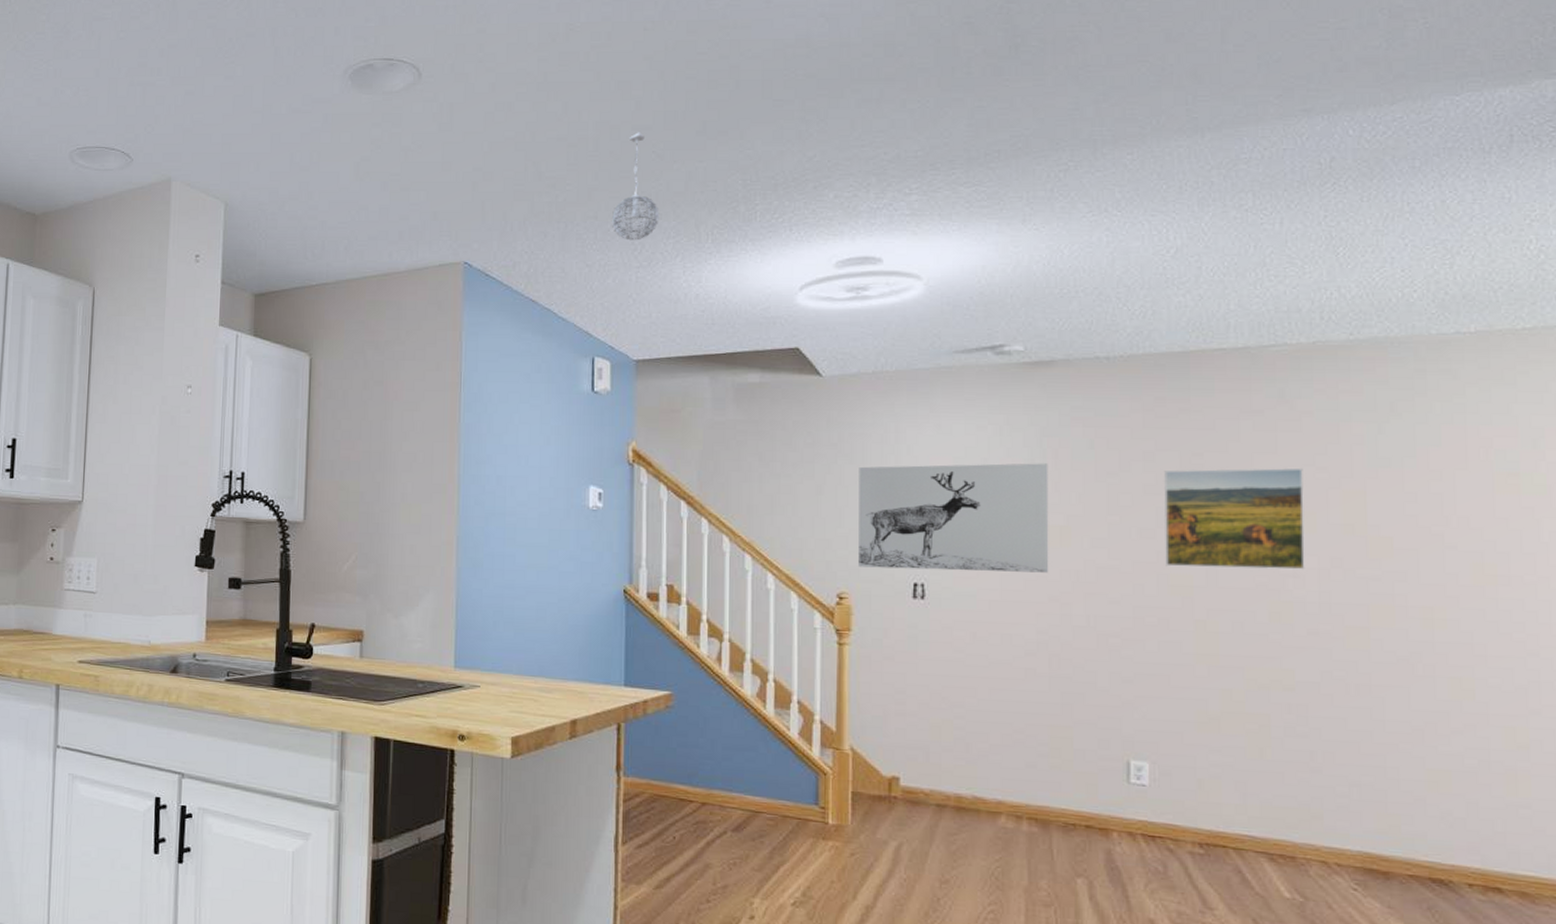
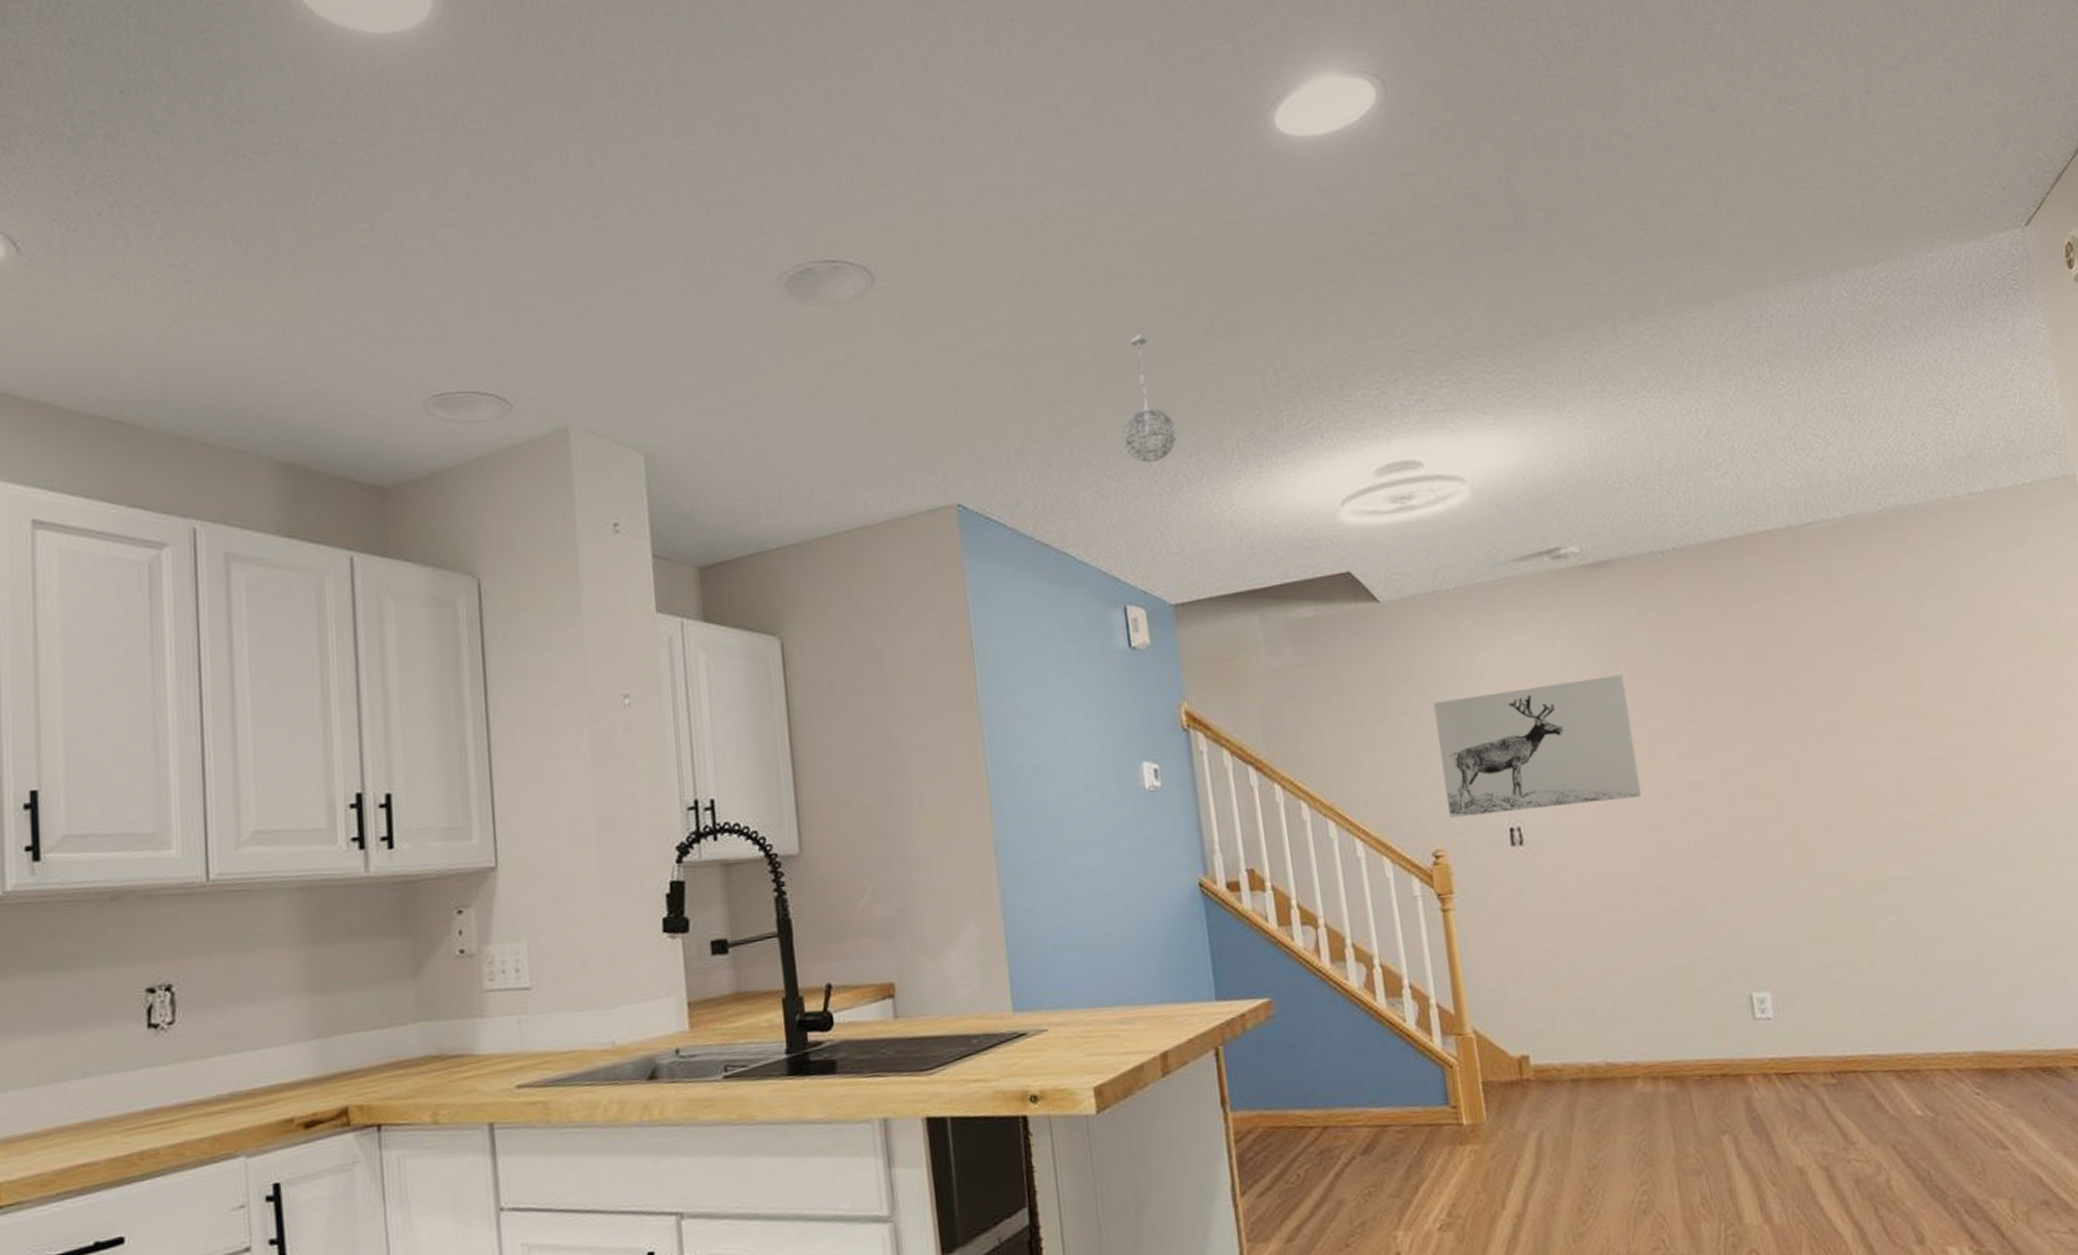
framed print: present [1164,468,1305,570] -> none [1734,651,1879,773]

